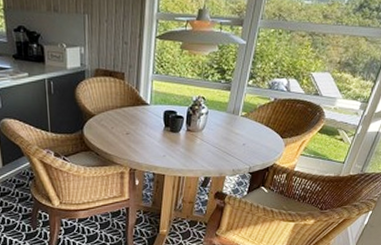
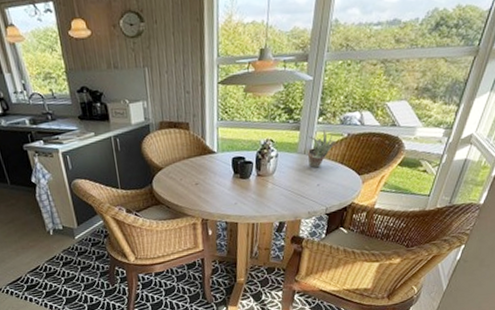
succulent plant: none [235,92,262,128] -> present [307,130,335,168]

